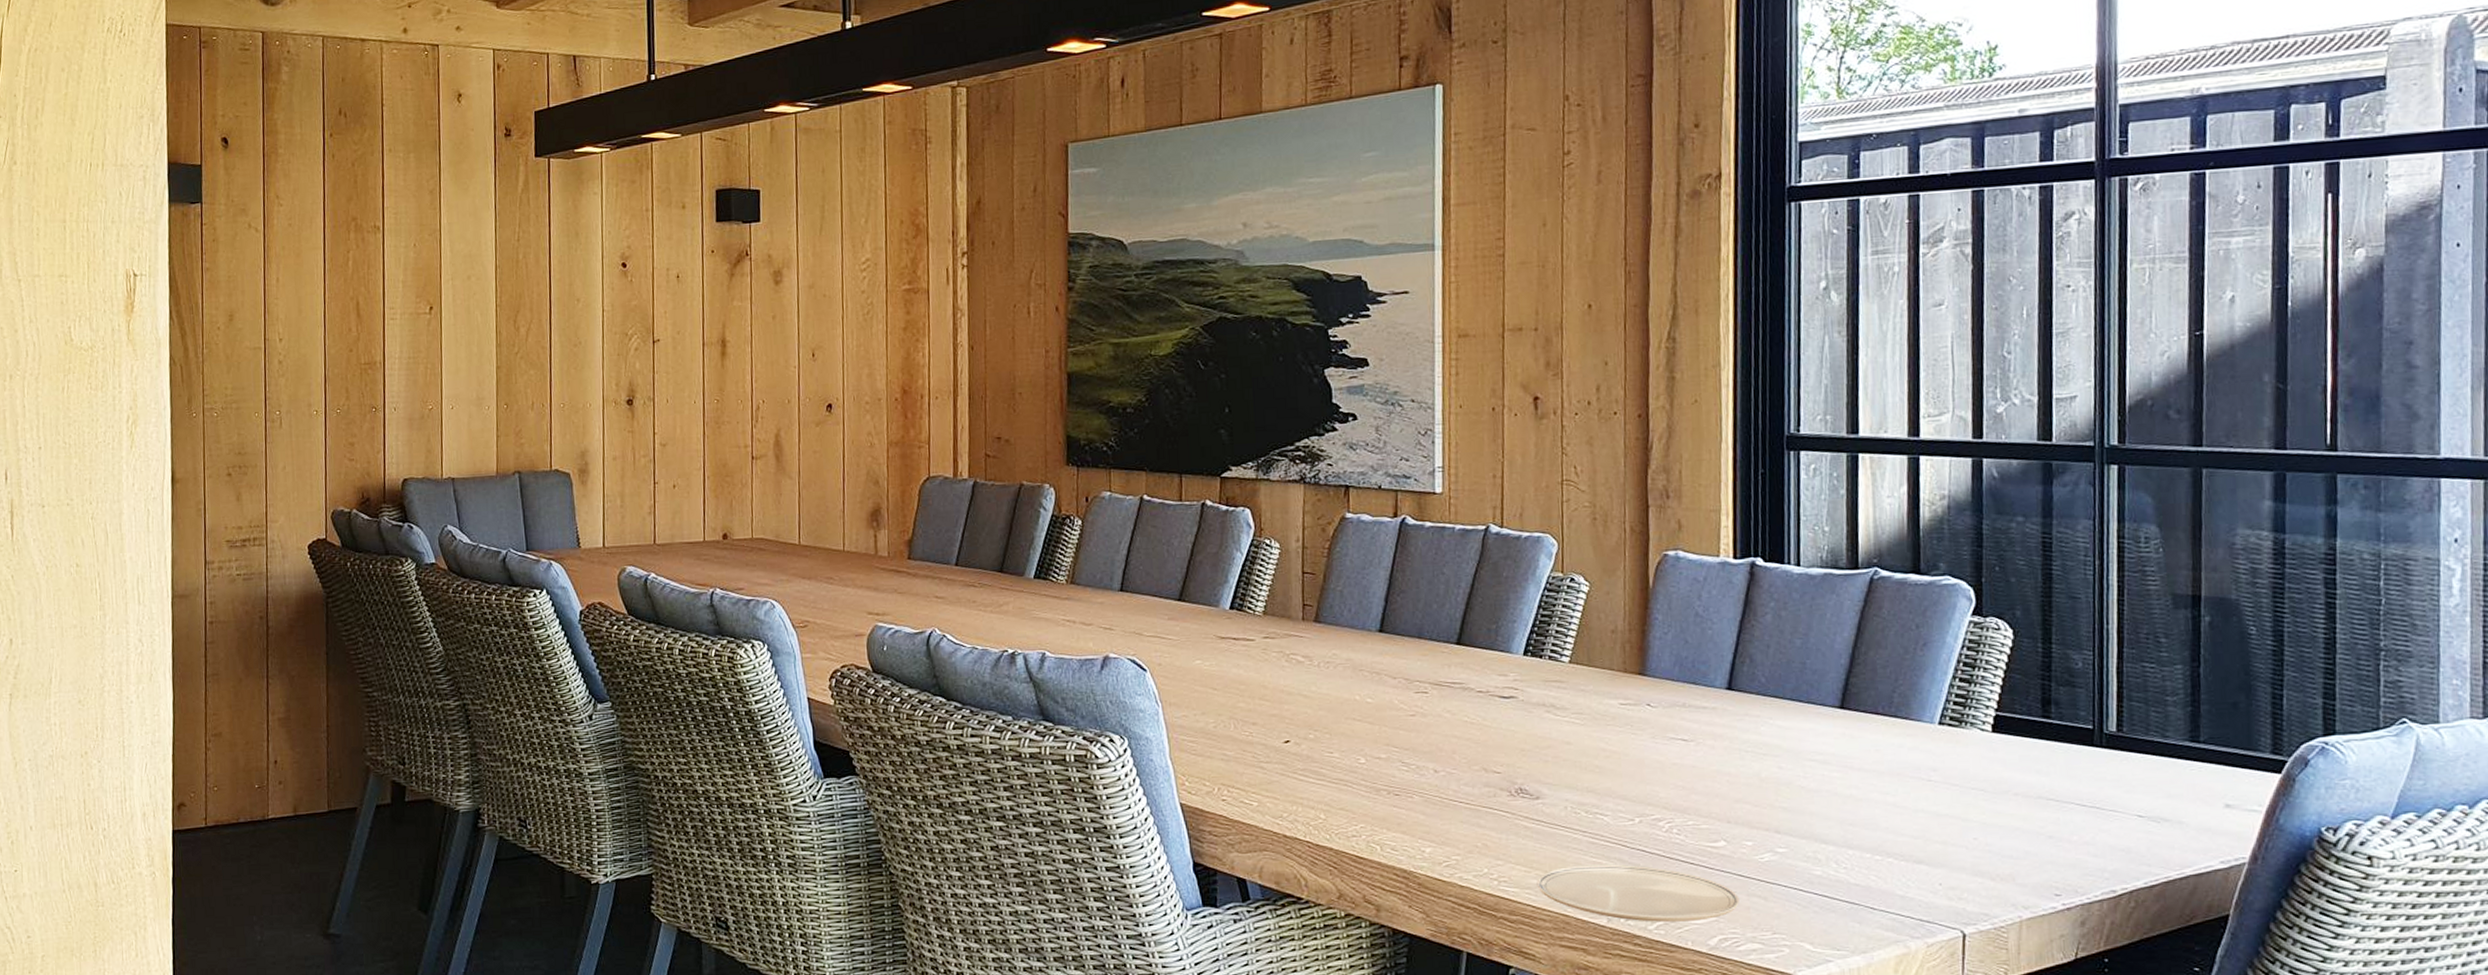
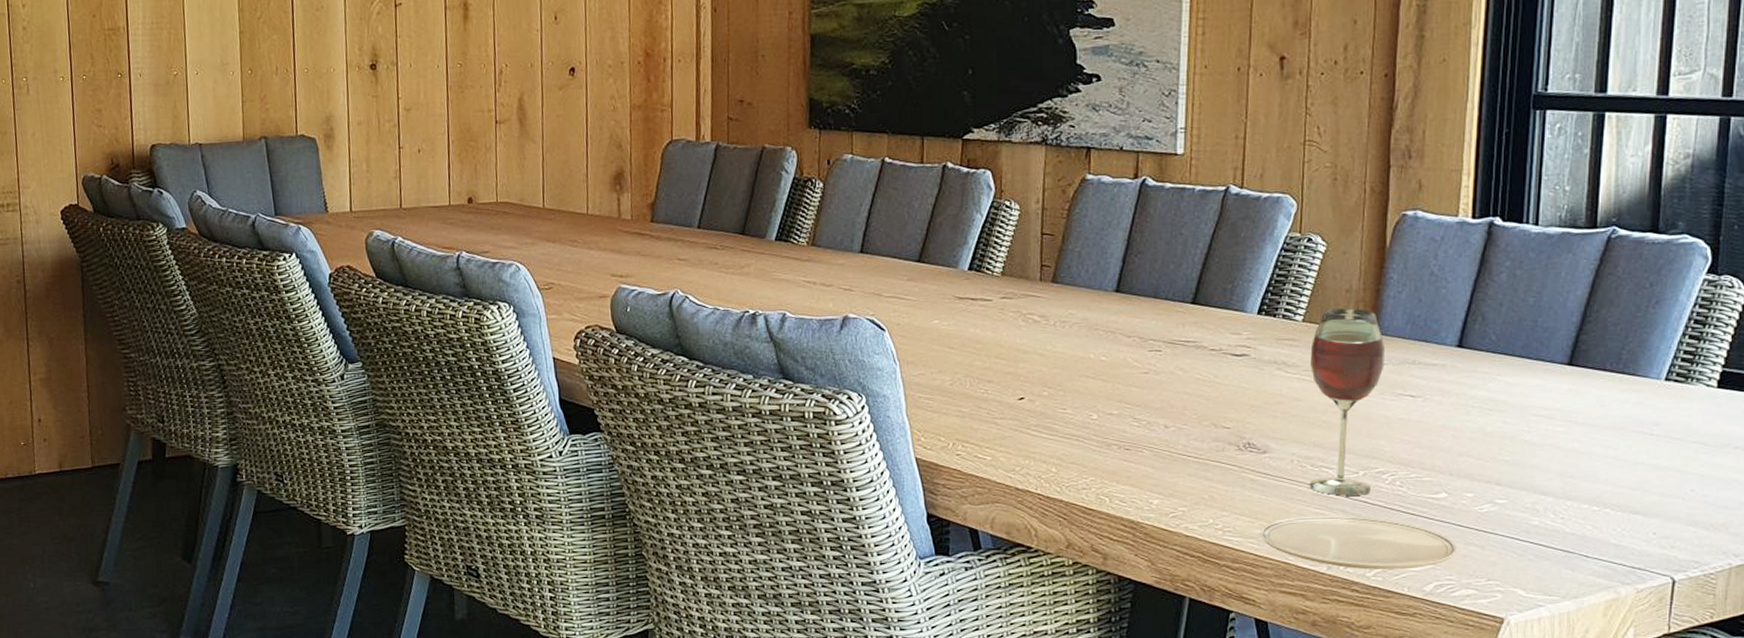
wineglass: none [1578,649,1655,844] -> present [1310,308,1386,496]

